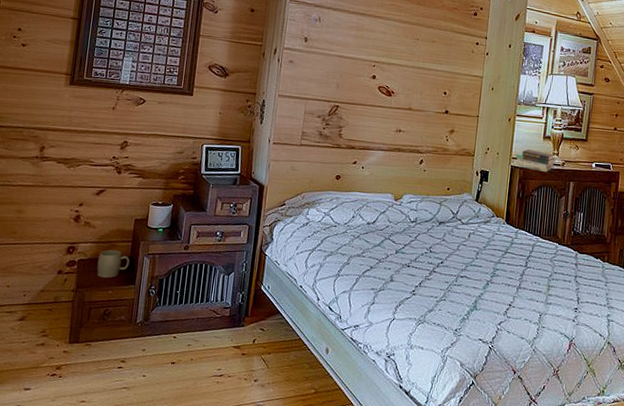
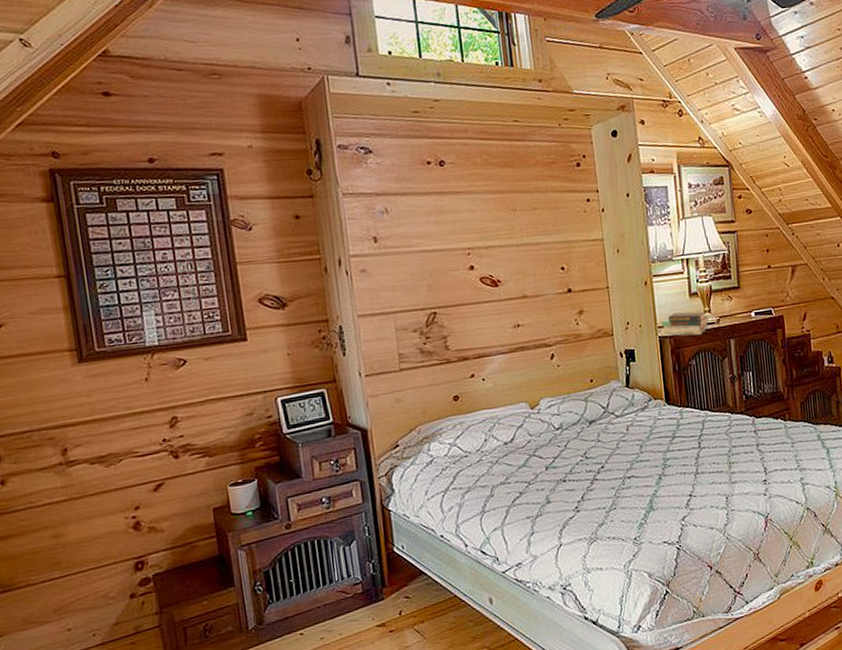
mug: present [96,249,130,279] -> none [178,551,221,589]

